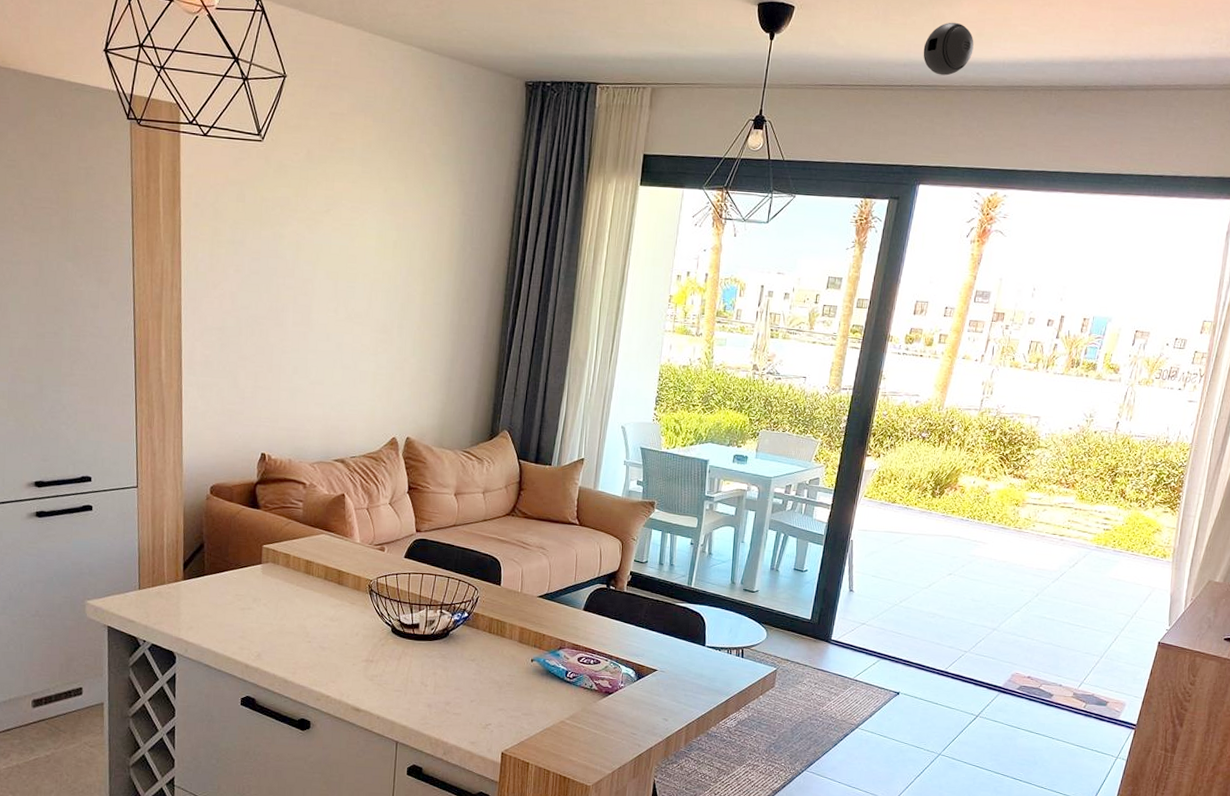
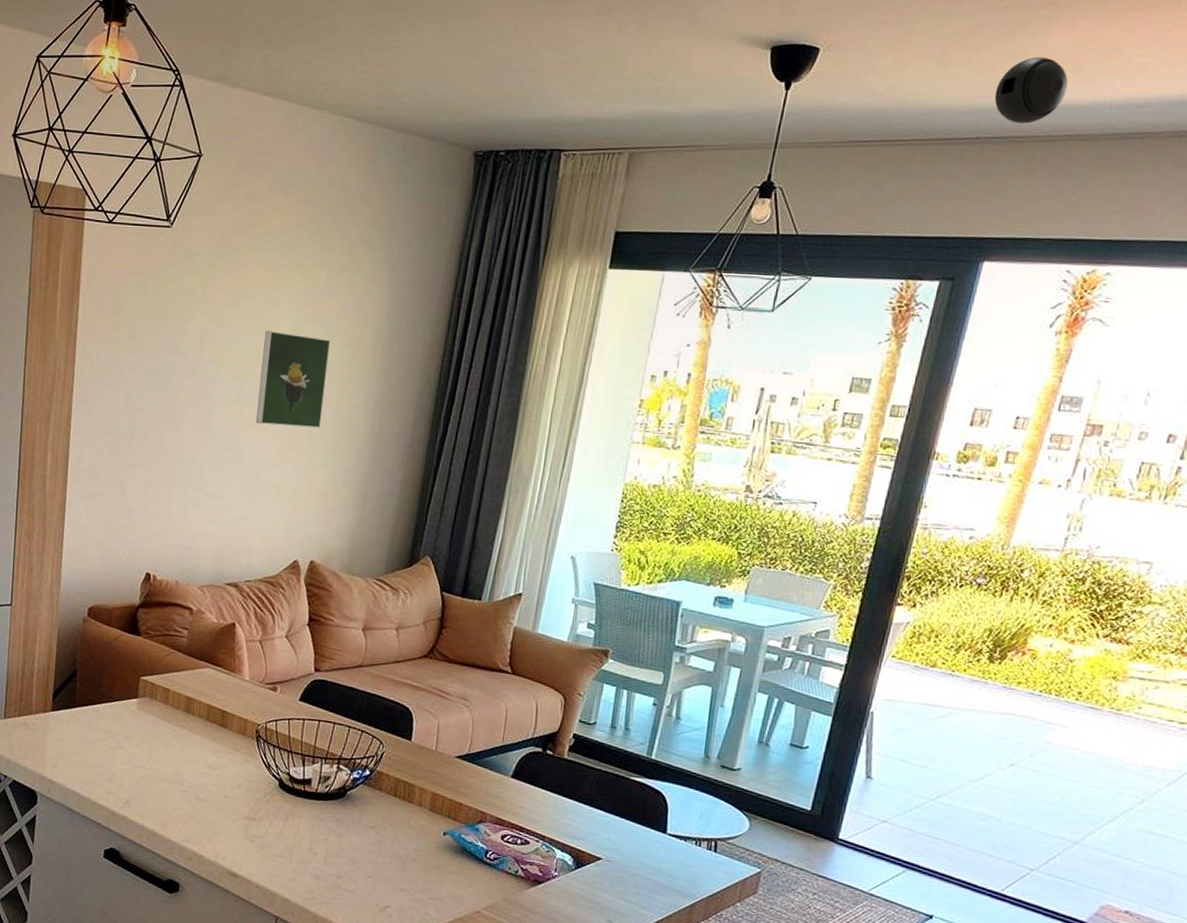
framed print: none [350,236,412,323] -> present [255,331,331,429]

